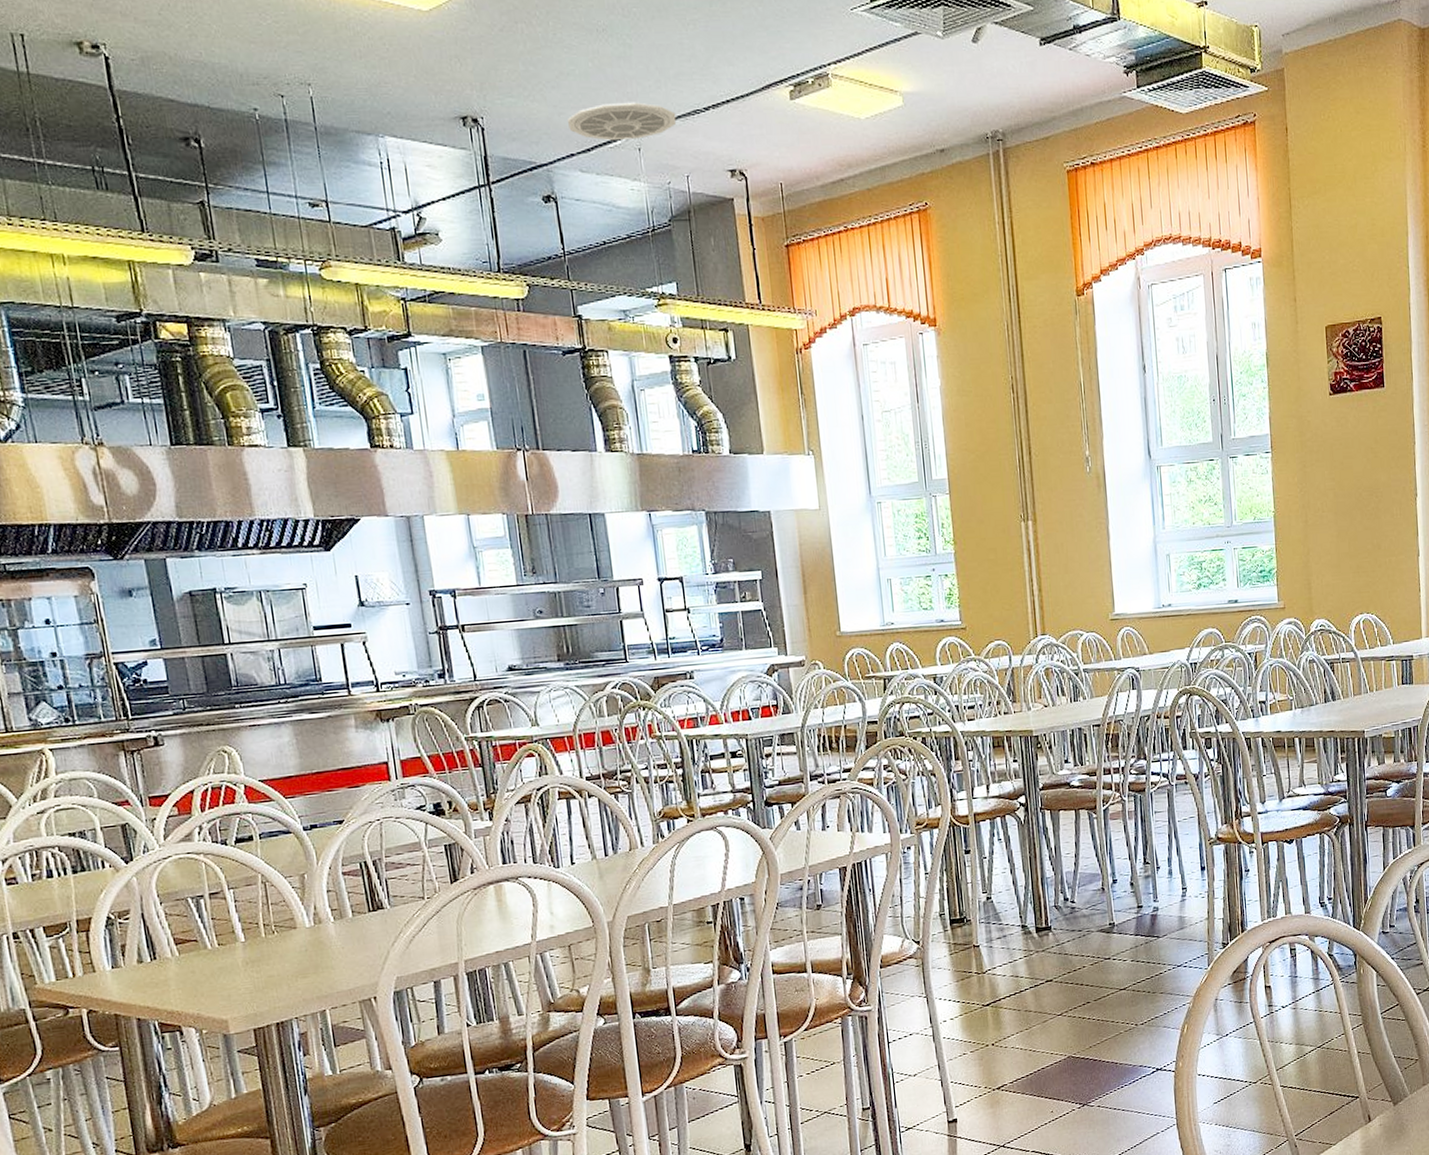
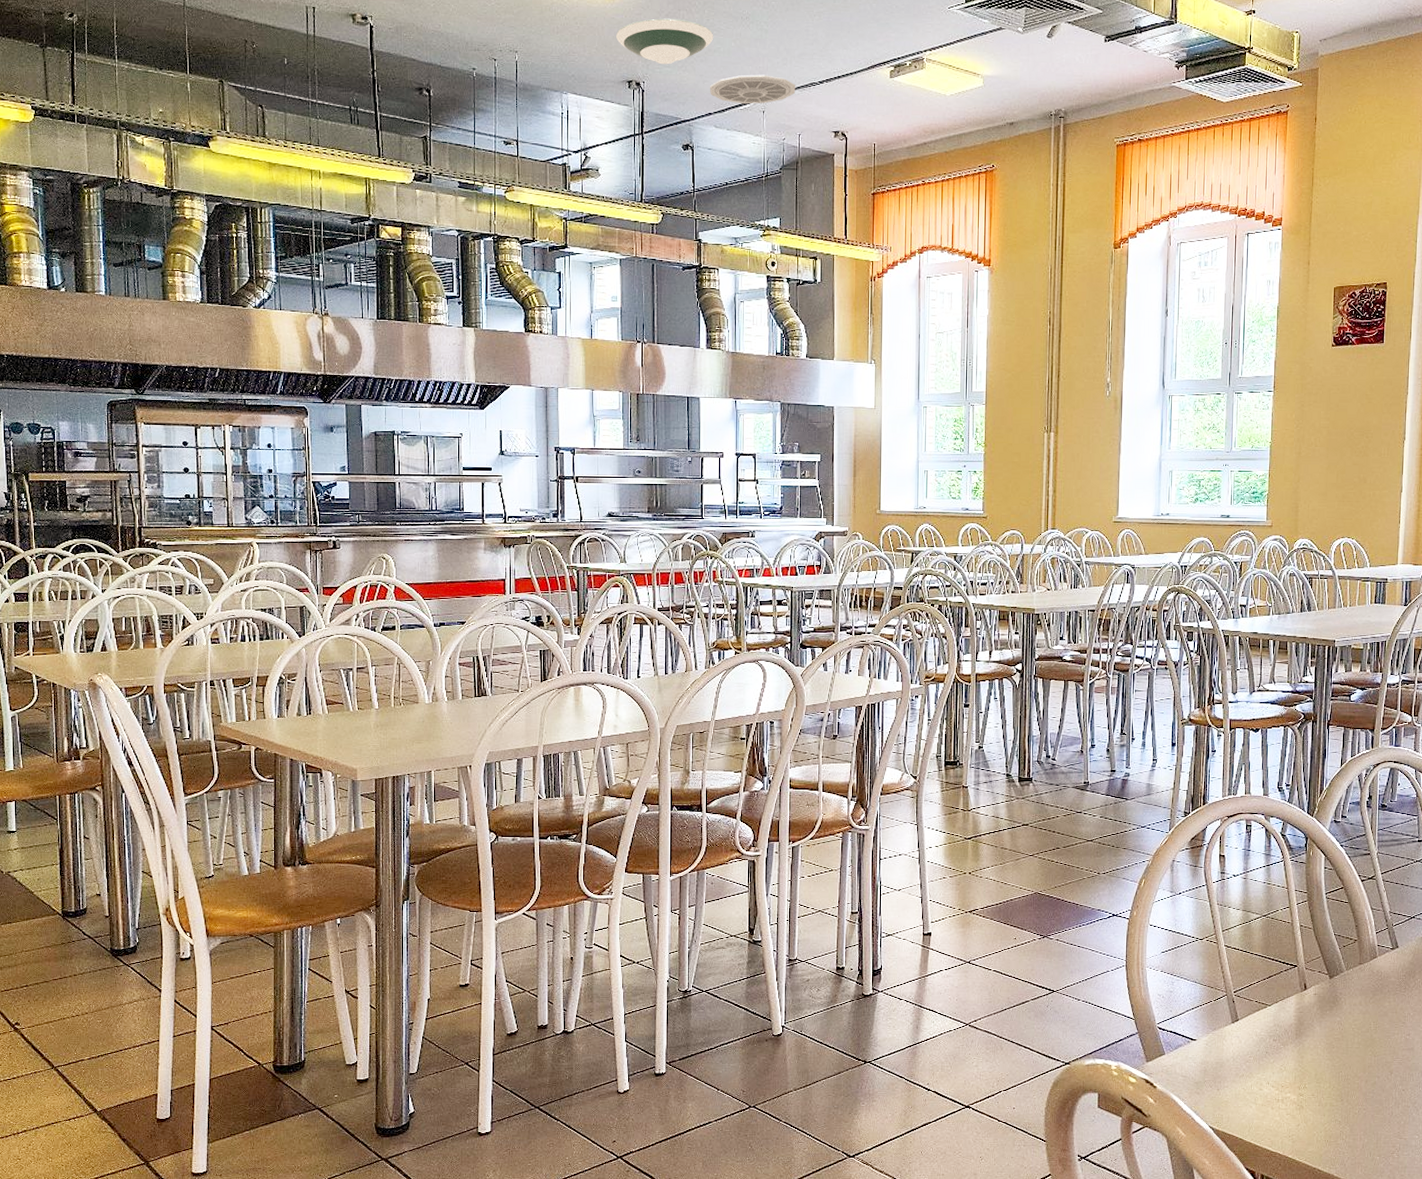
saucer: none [438,34,565,94] -> present [616,18,714,65]

